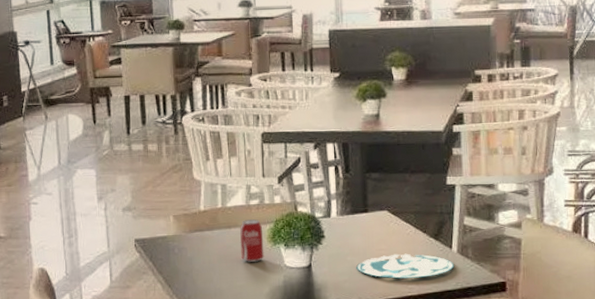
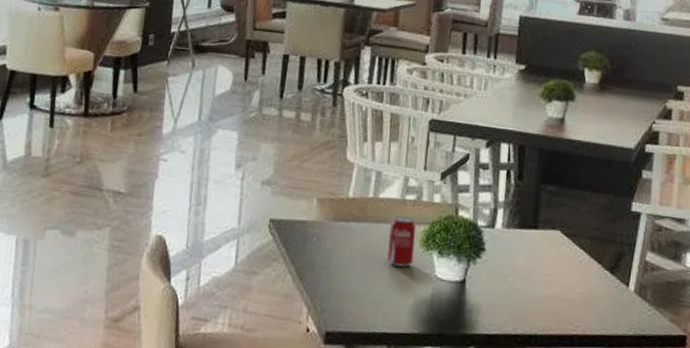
plate: present [356,253,455,279] -> none [517,282,630,316]

